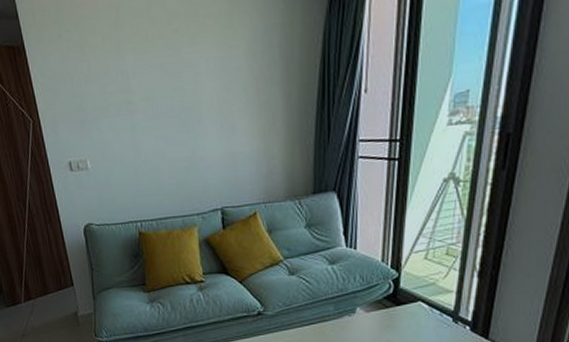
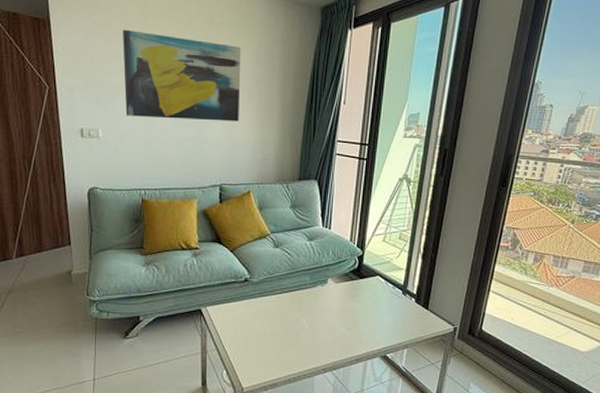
wall art: none [99,40,237,142] -> present [123,29,241,122]

